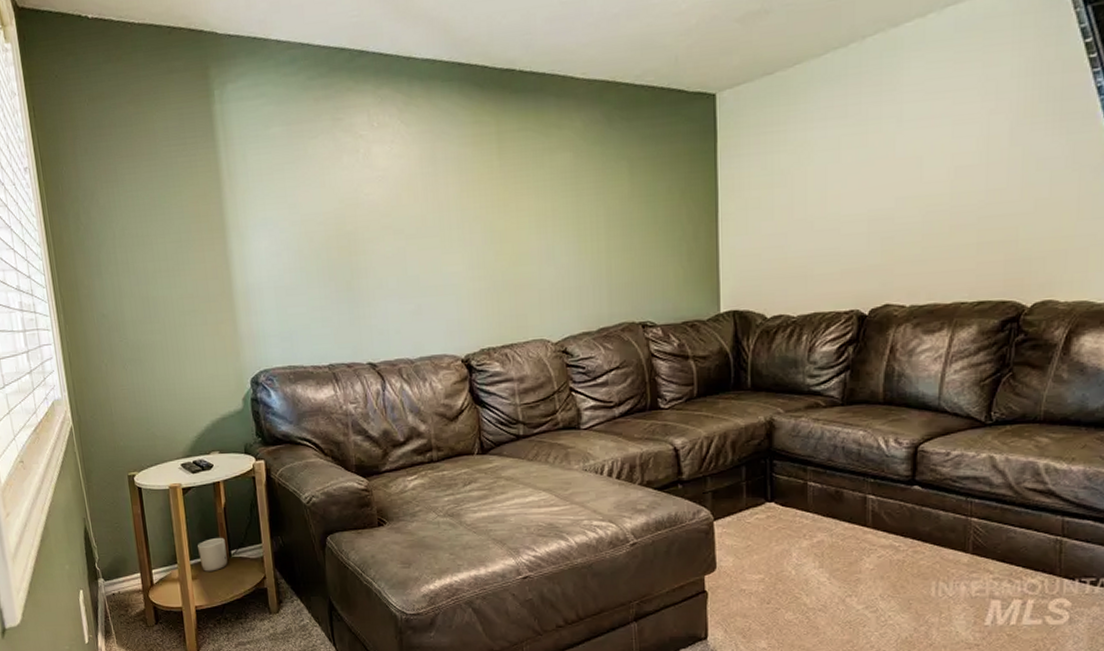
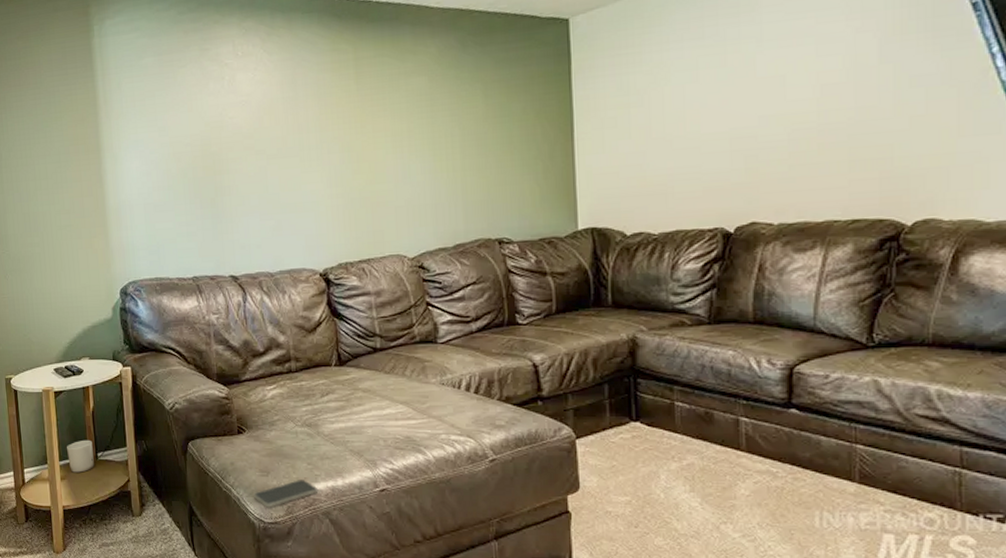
mobile phone: none [395,570,461,600] -> present [254,480,319,508]

